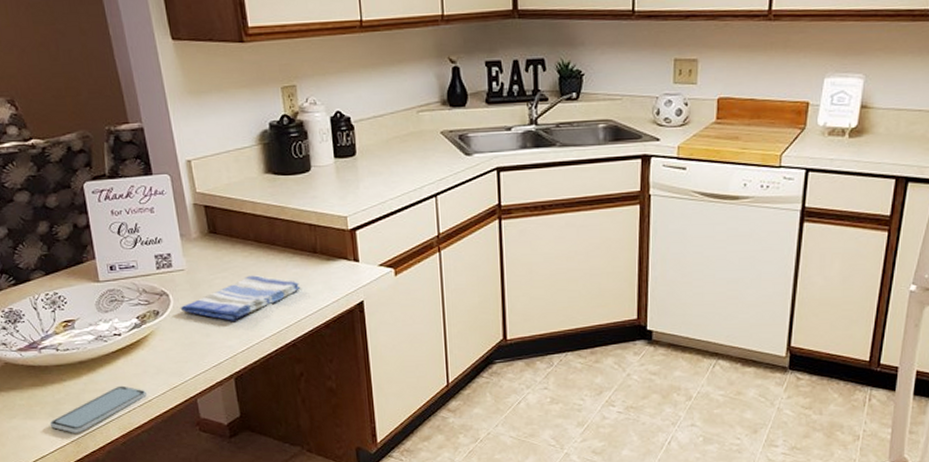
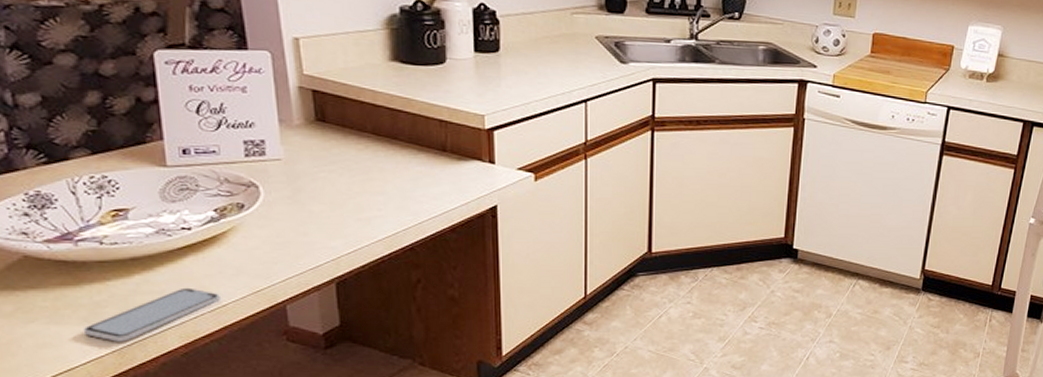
dish towel: present [180,275,301,321] -> none [272,171,425,220]

